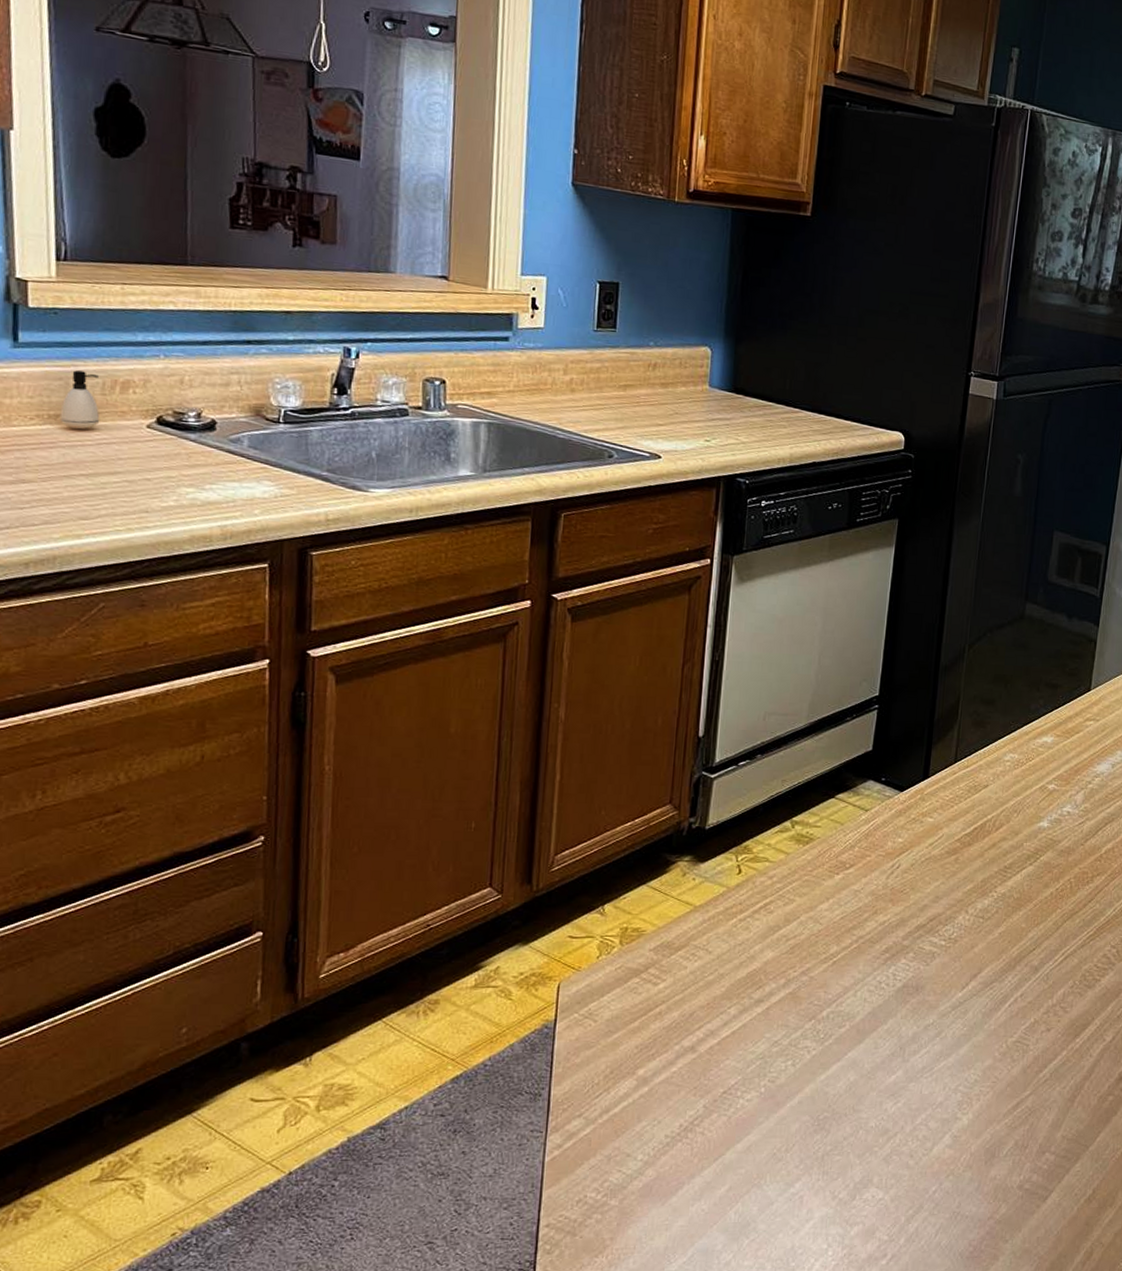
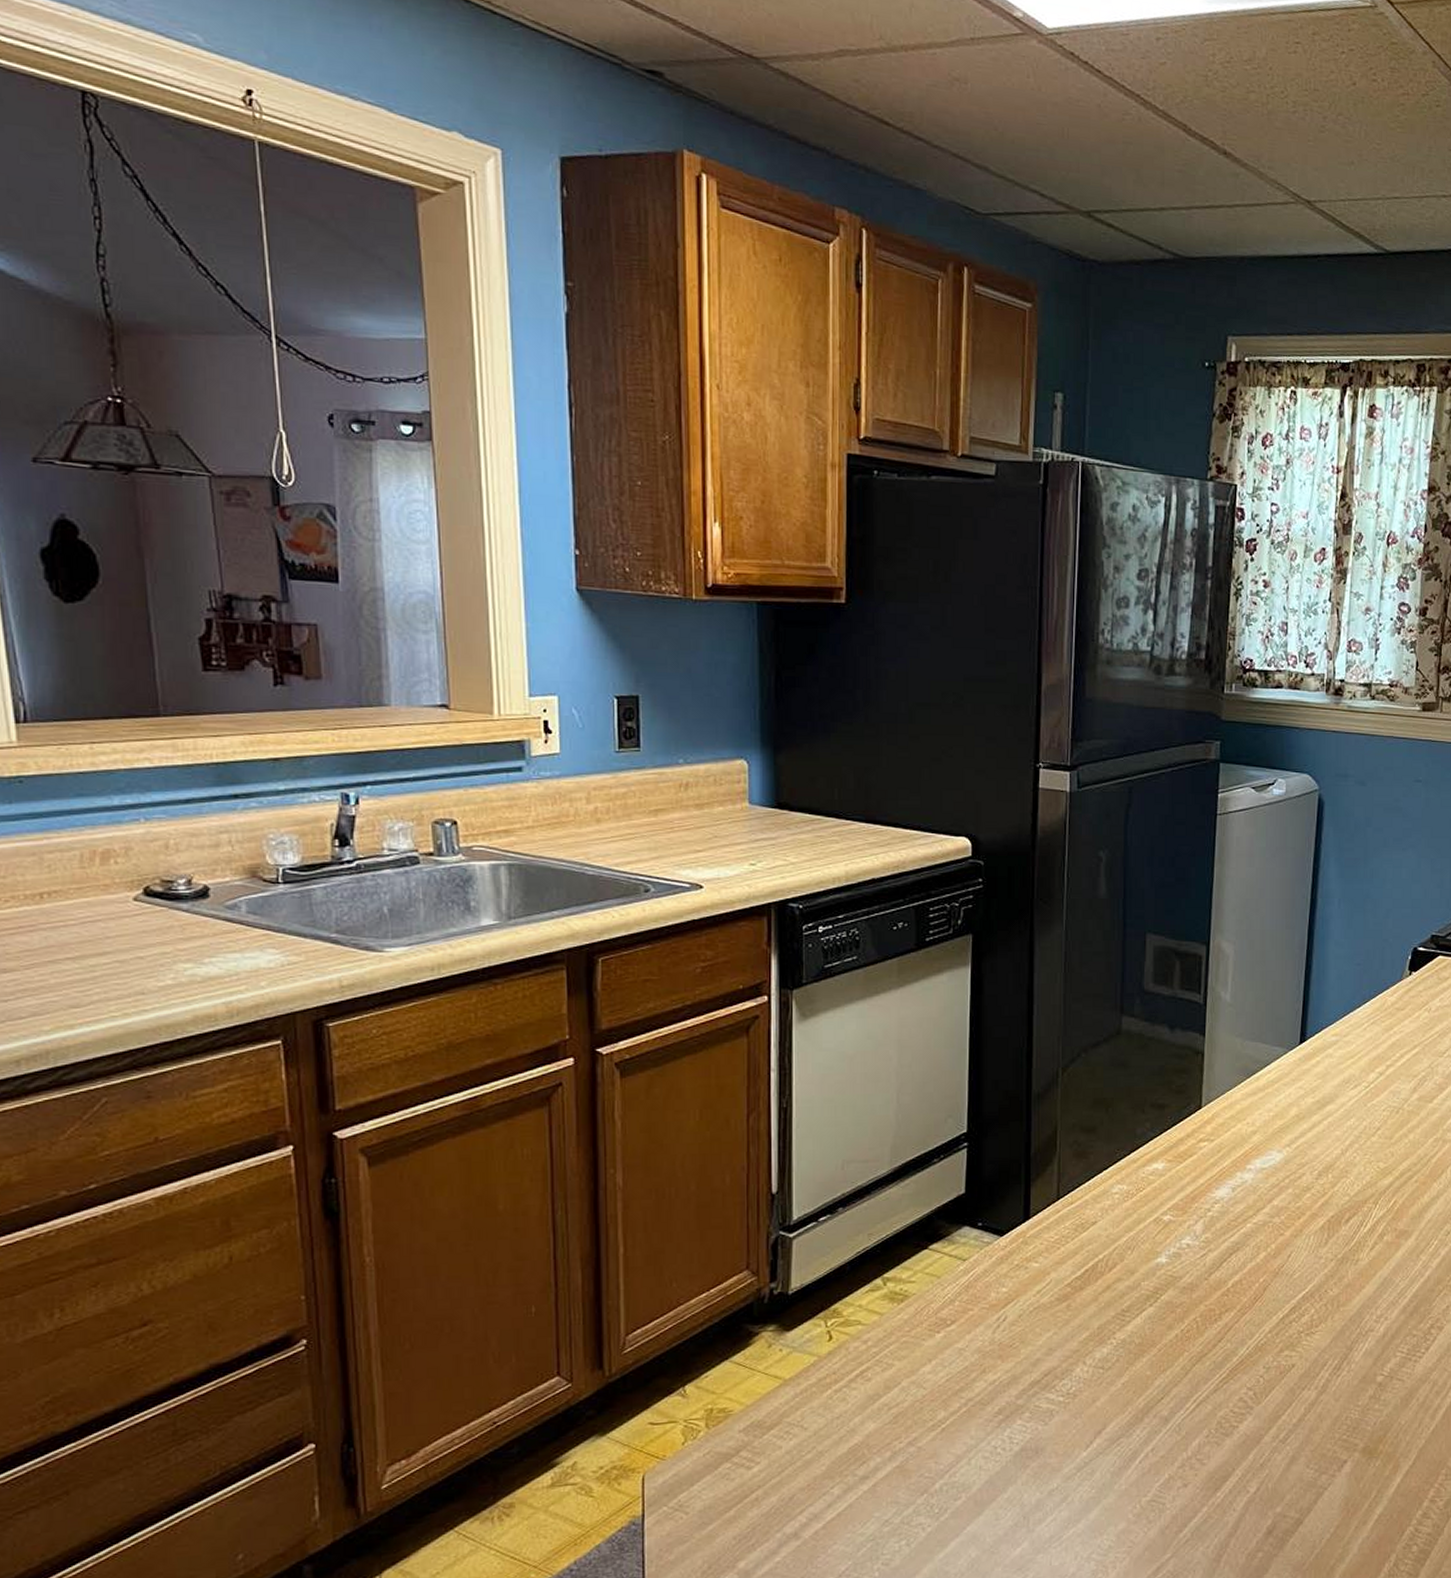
soap dispenser: present [59,370,100,429] -> none [36,843,82,907]

